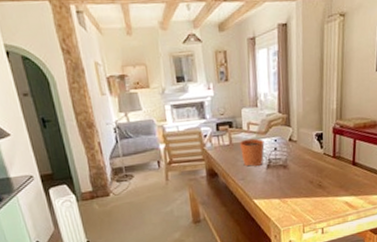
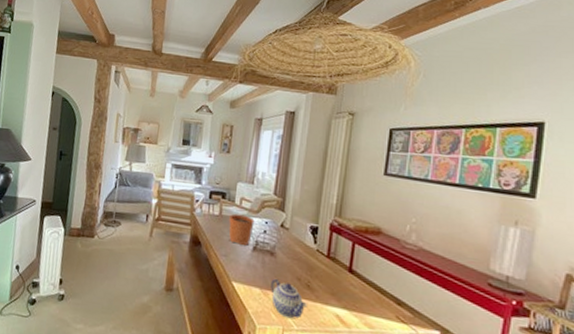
teapot: none [288,186,321,216] -> present [271,278,307,319]

